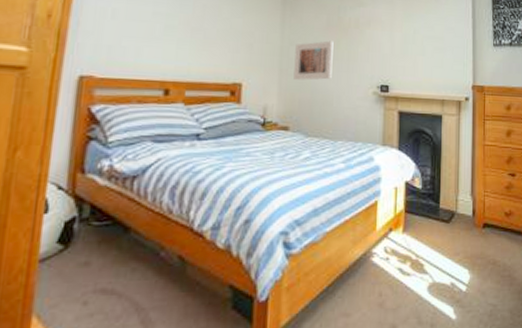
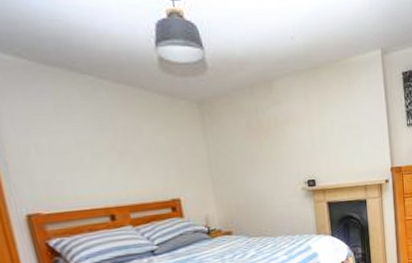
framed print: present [294,40,334,81] -> none [222,144,262,188]

